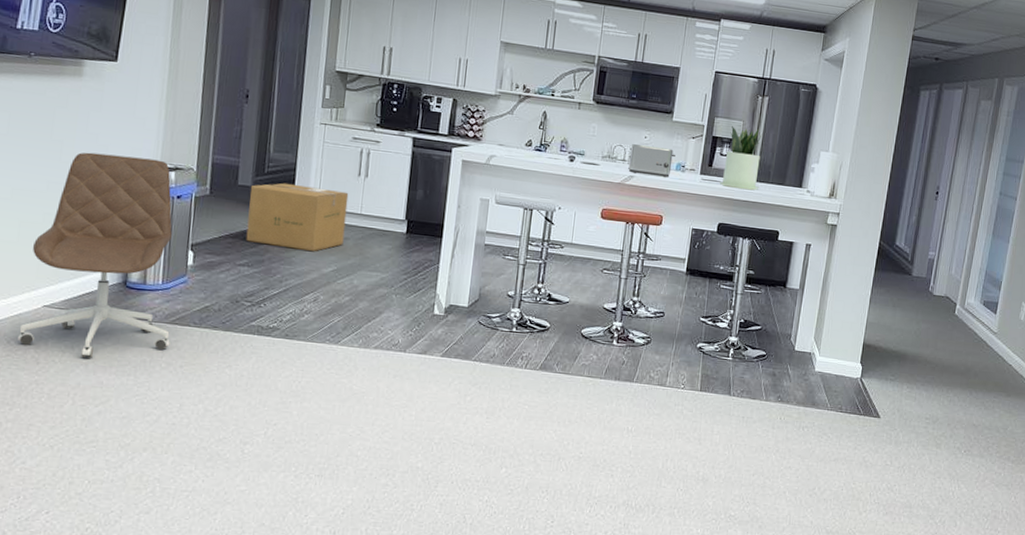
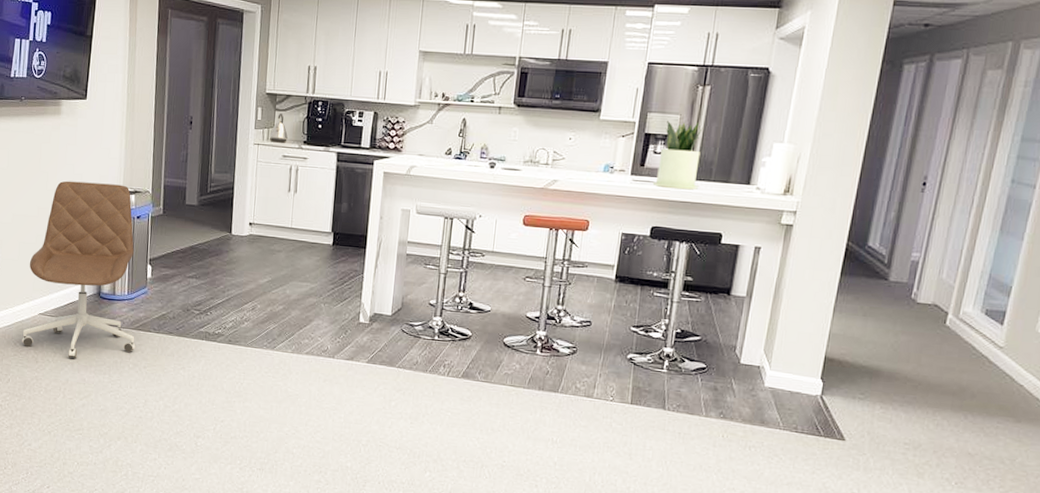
box: present [246,183,349,252] -> none [193,201,280,264]
kettle: none [337,92,359,126] -> present [269,113,288,144]
toaster: present [628,144,676,178] -> none [551,147,603,181]

